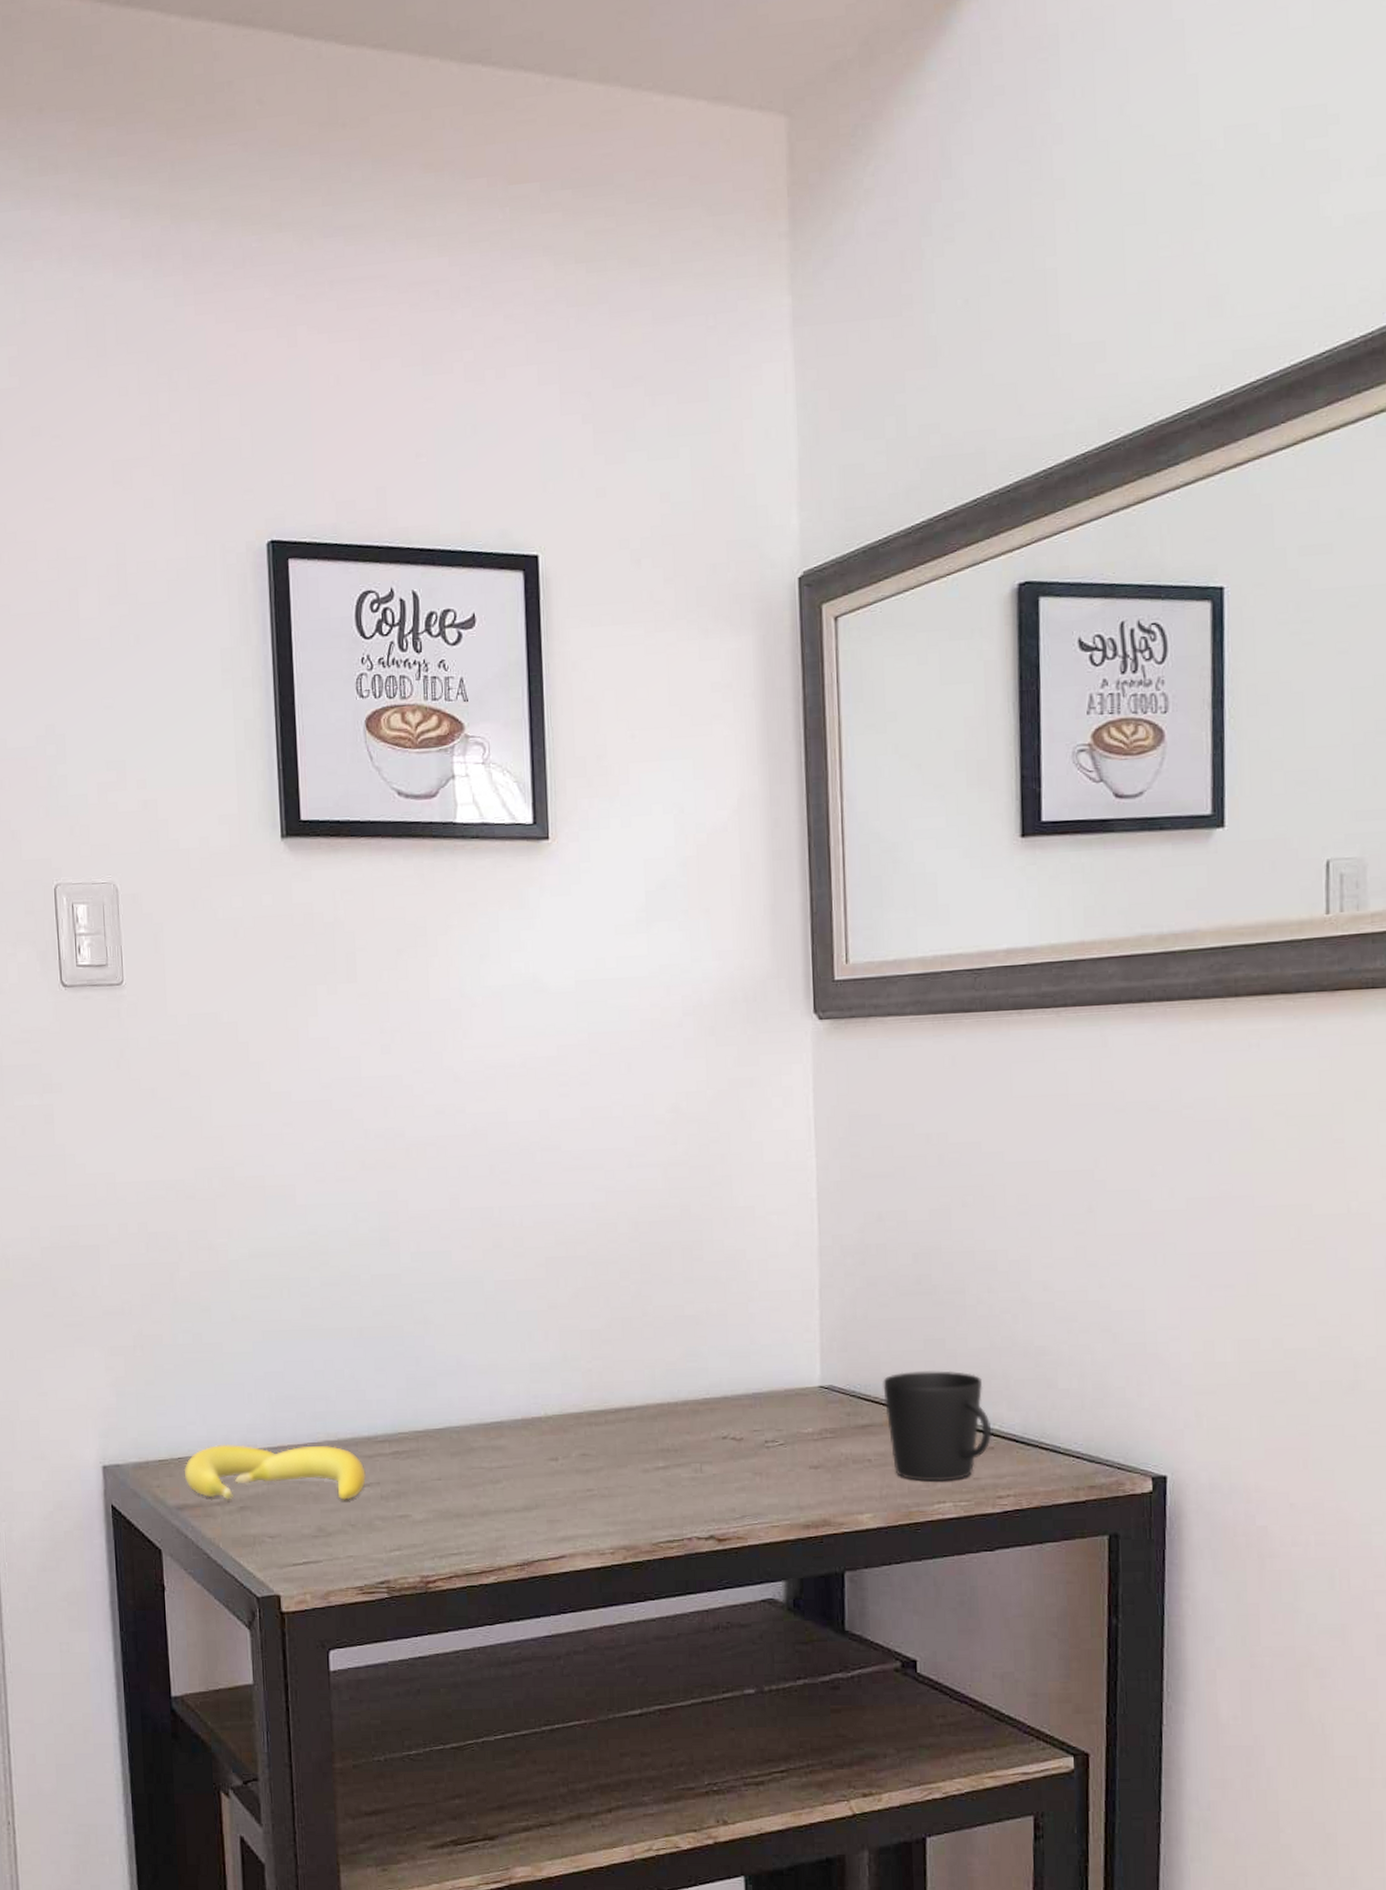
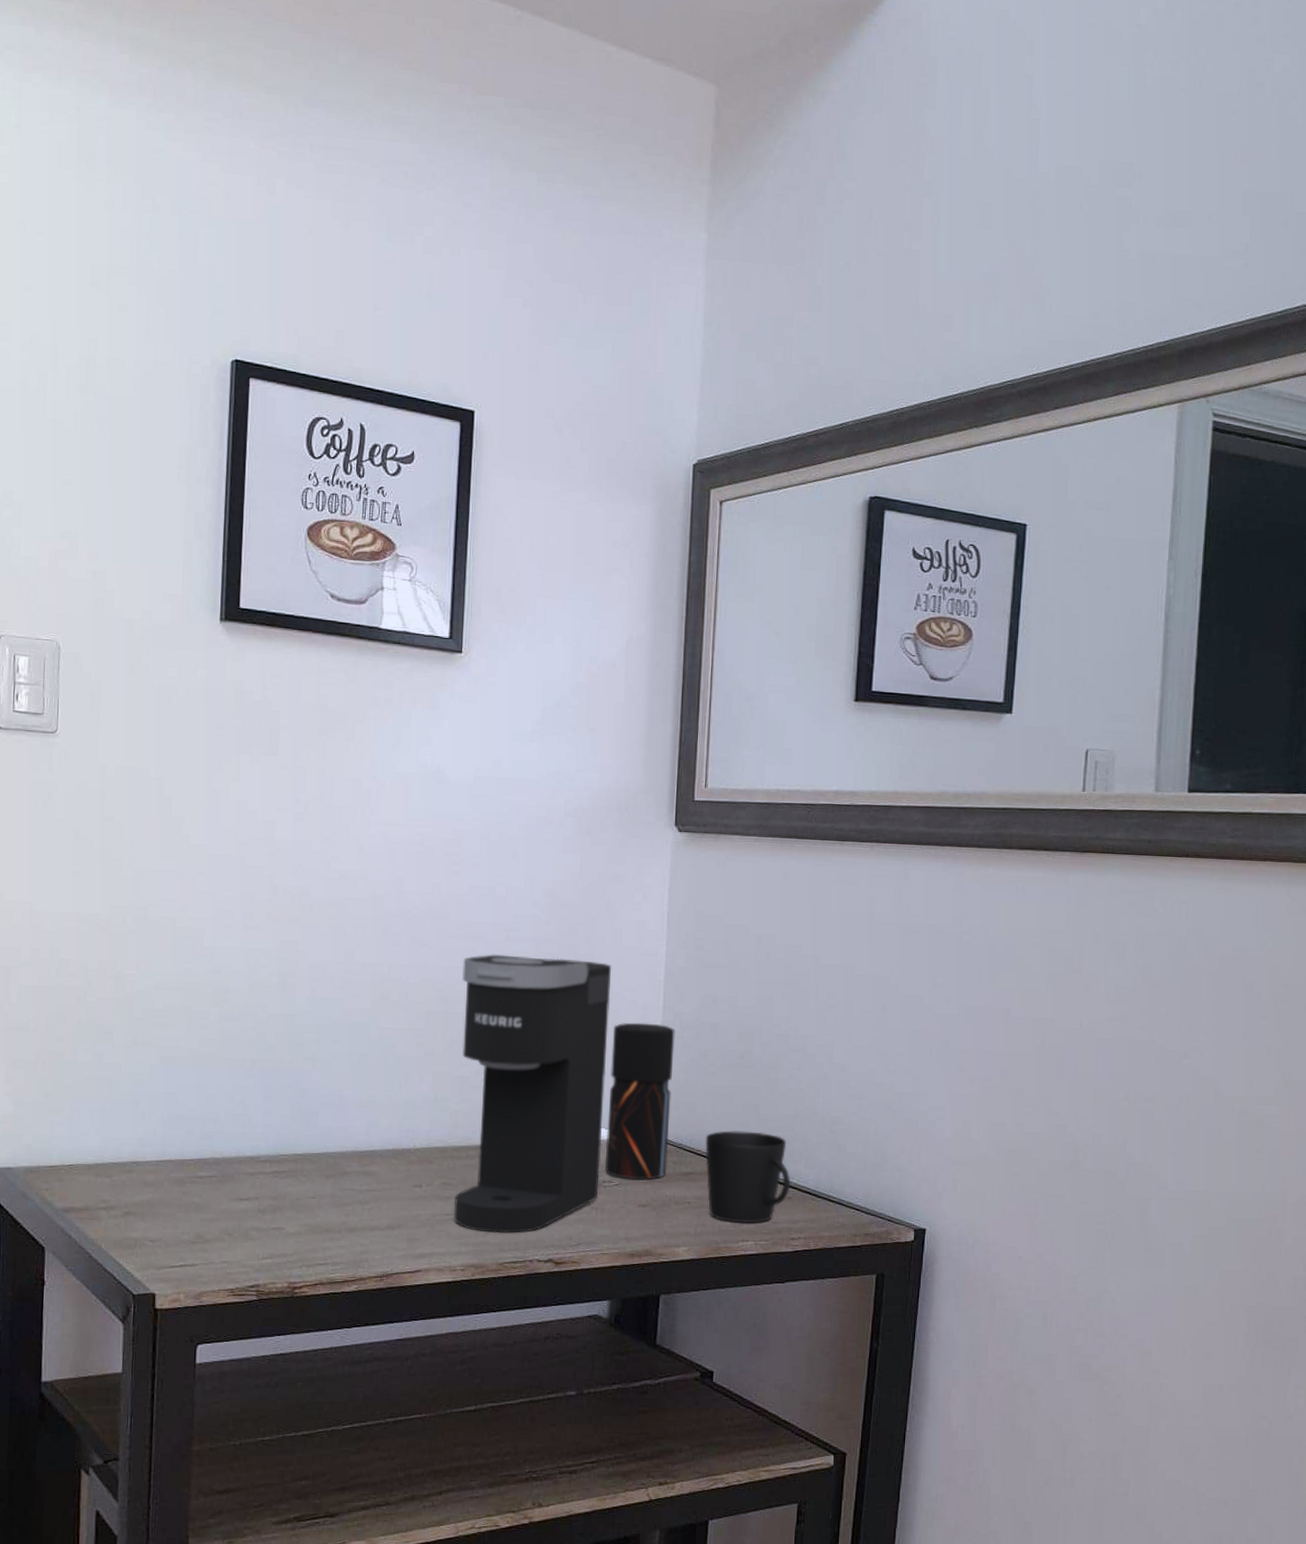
banana: present [184,1444,366,1500] -> none [73,1154,246,1211]
coffee maker: none [582,1183,761,1509] -> present [453,954,612,1233]
pepper grinder: none [762,1250,840,1438] -> present [605,1022,675,1181]

